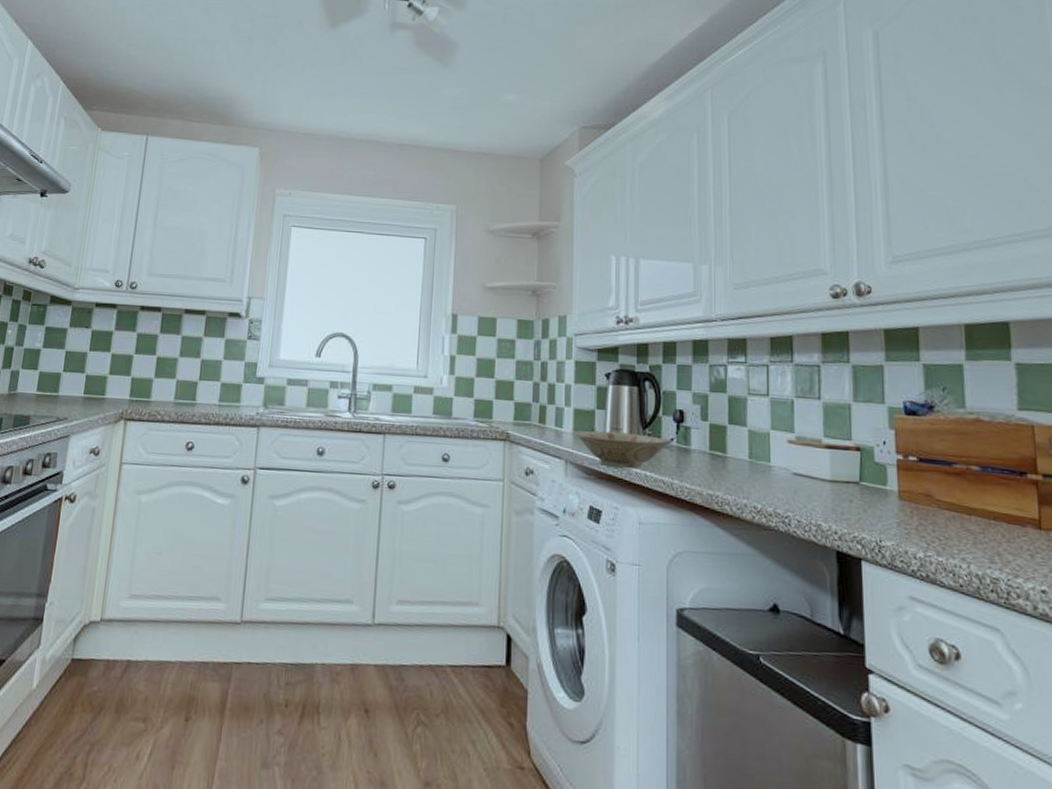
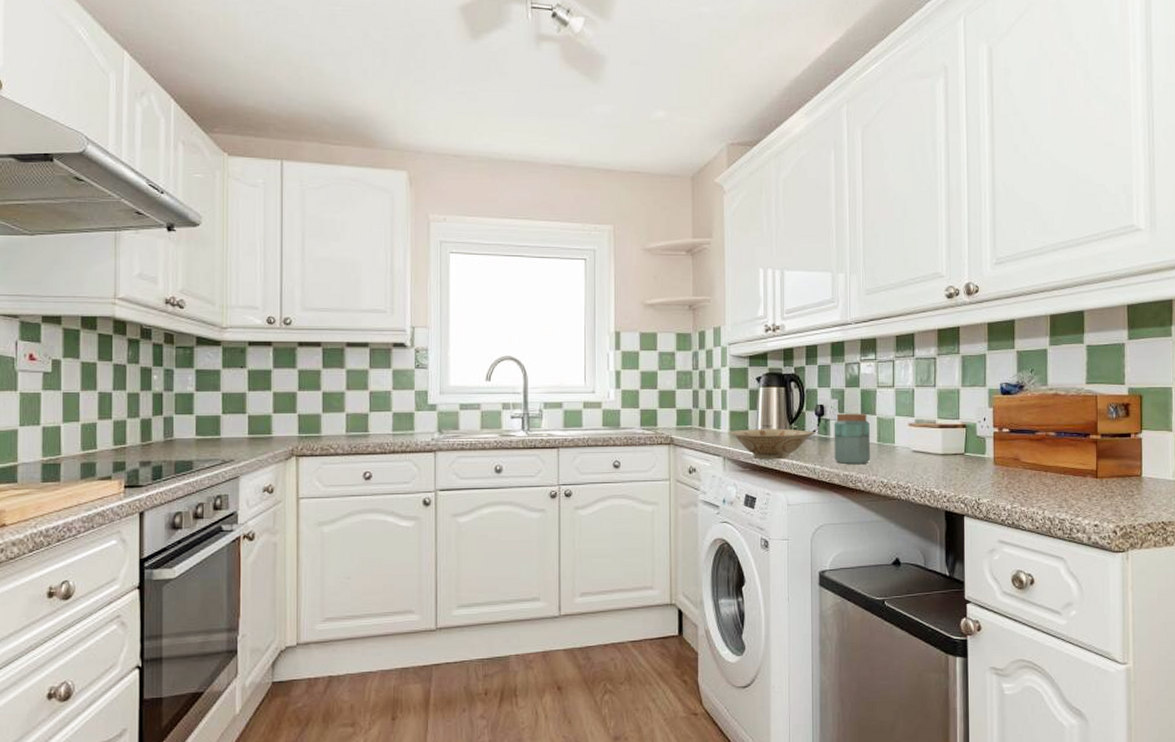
peanut butter: none [695,421,740,483] -> present [834,413,870,464]

